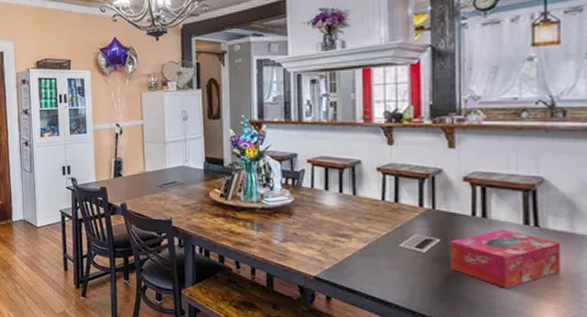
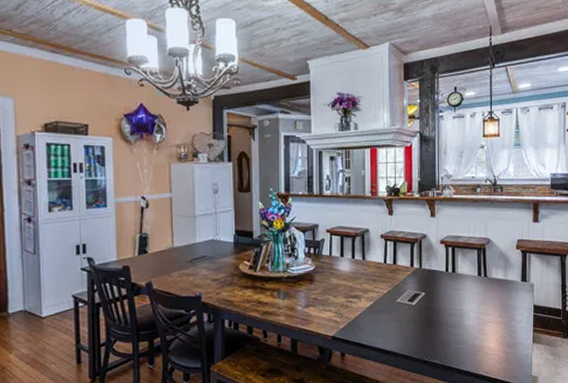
tissue box: present [450,229,561,288] -> none [431,280,500,328]

